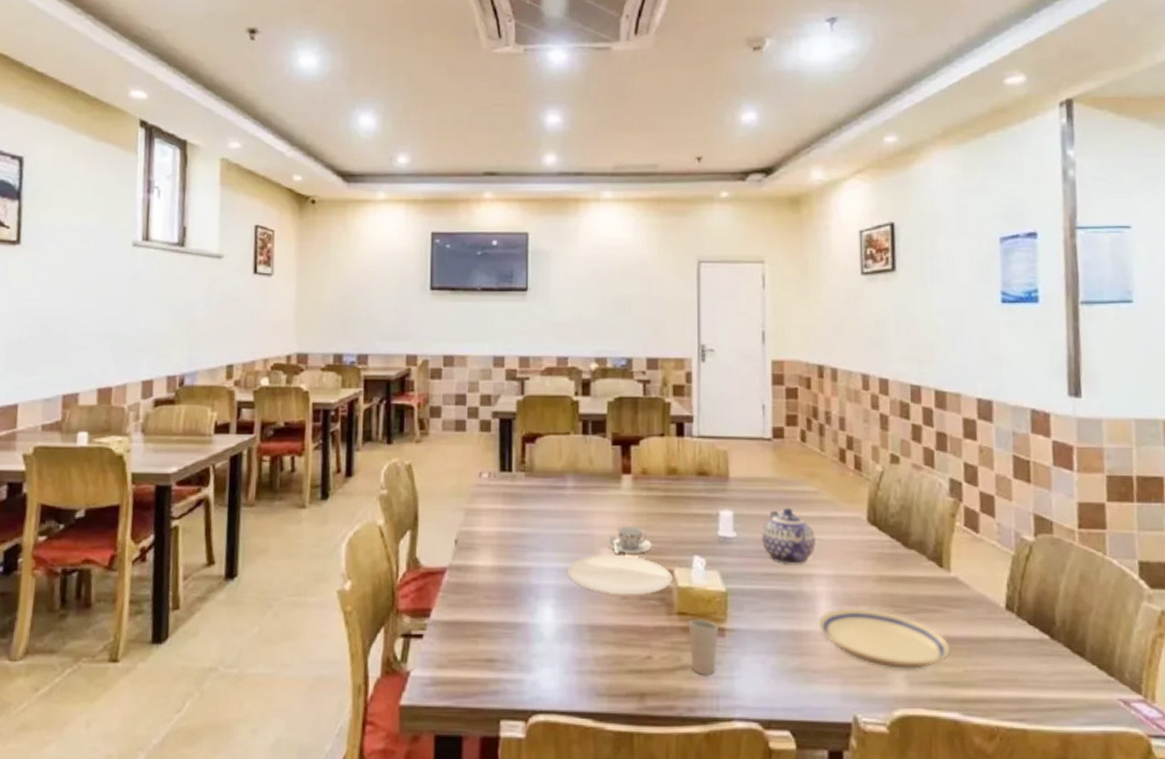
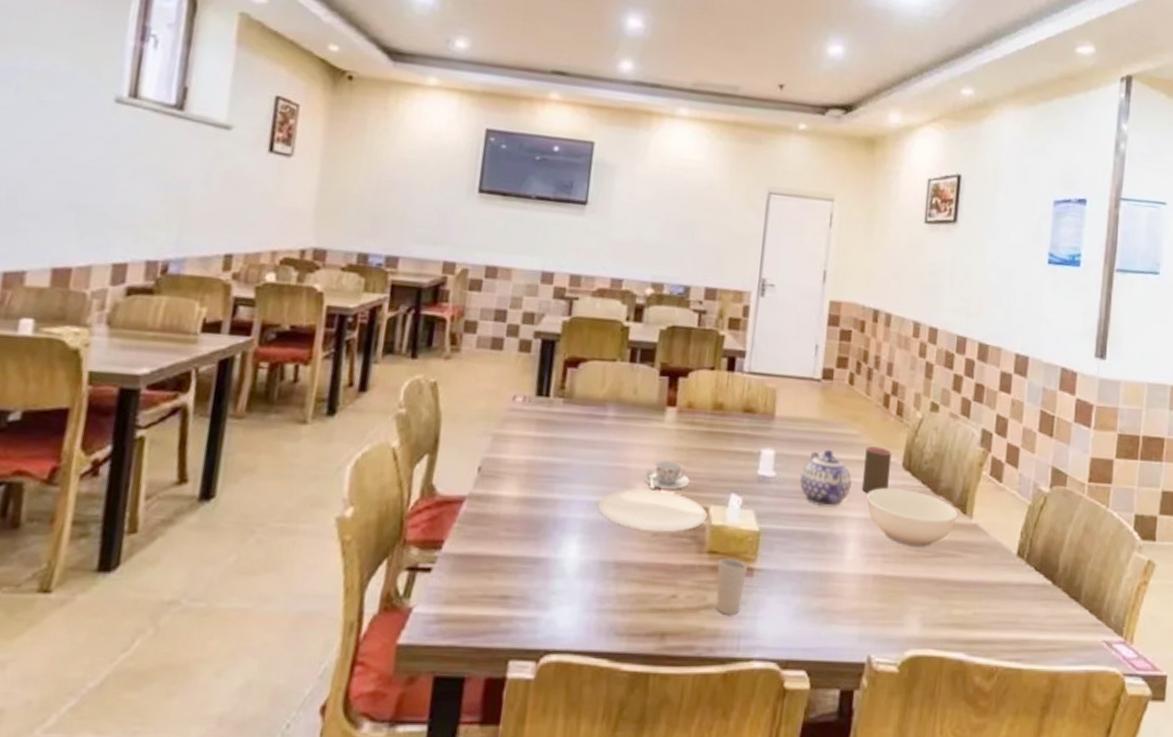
plate: present [818,607,950,669] -> none [844,550,963,611]
cup: none [826,501,856,550] -> present [861,445,892,493]
bowl: none [833,543,934,603] -> present [867,487,958,547]

